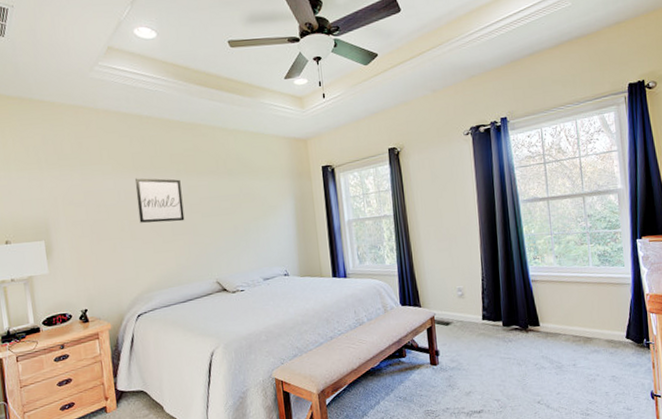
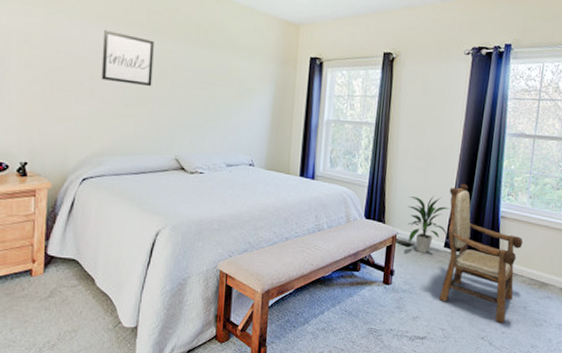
indoor plant: none [439,272,483,329] -> present [407,195,450,253]
armchair: none [476,255,561,385] -> present [438,183,523,324]

